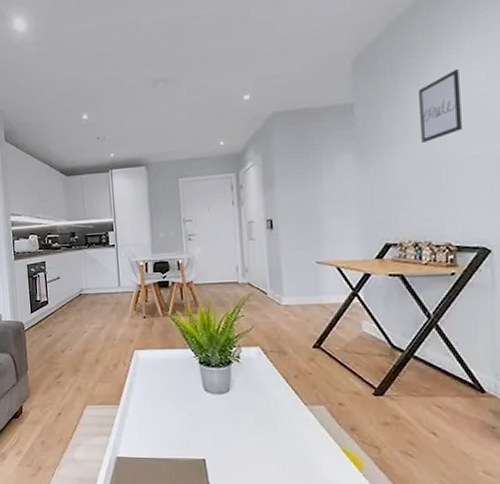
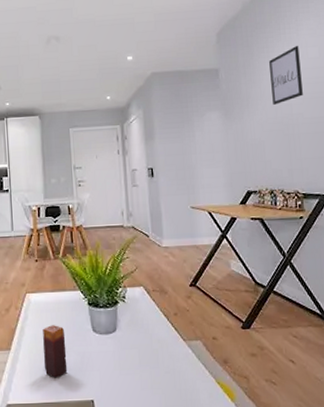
candle: none [152,382,178,435] -> present [43,325,68,378]

